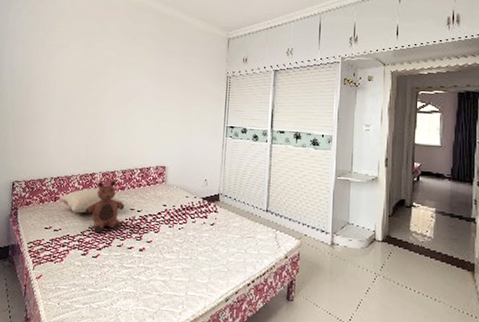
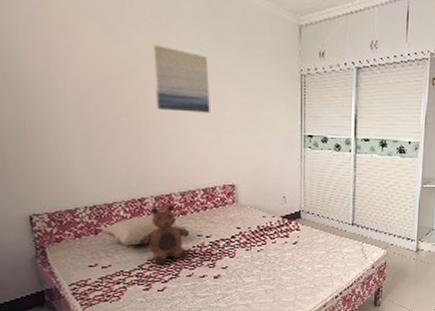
wall art: none [114,56,156,106] -> present [151,45,210,113]

